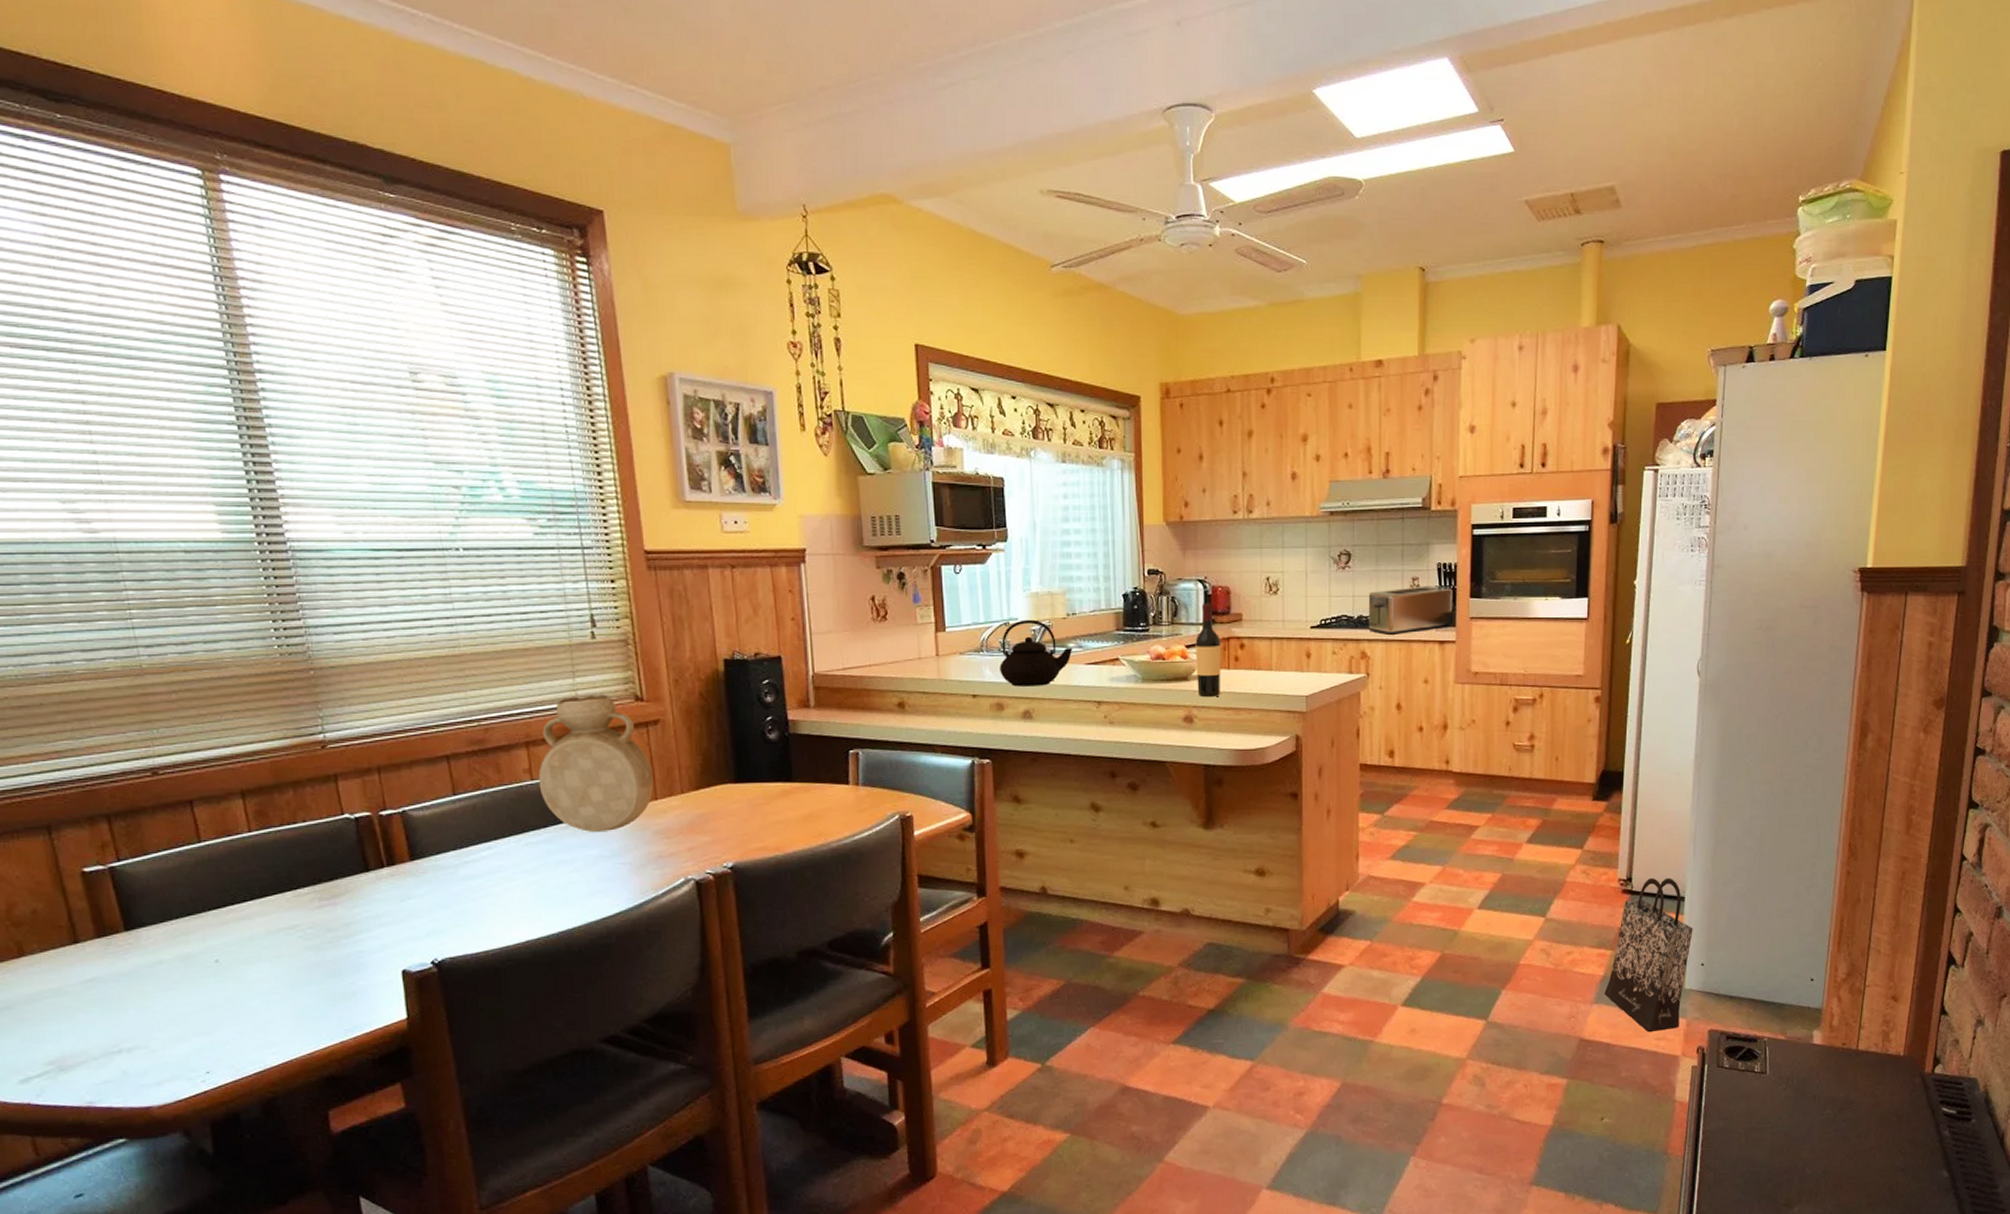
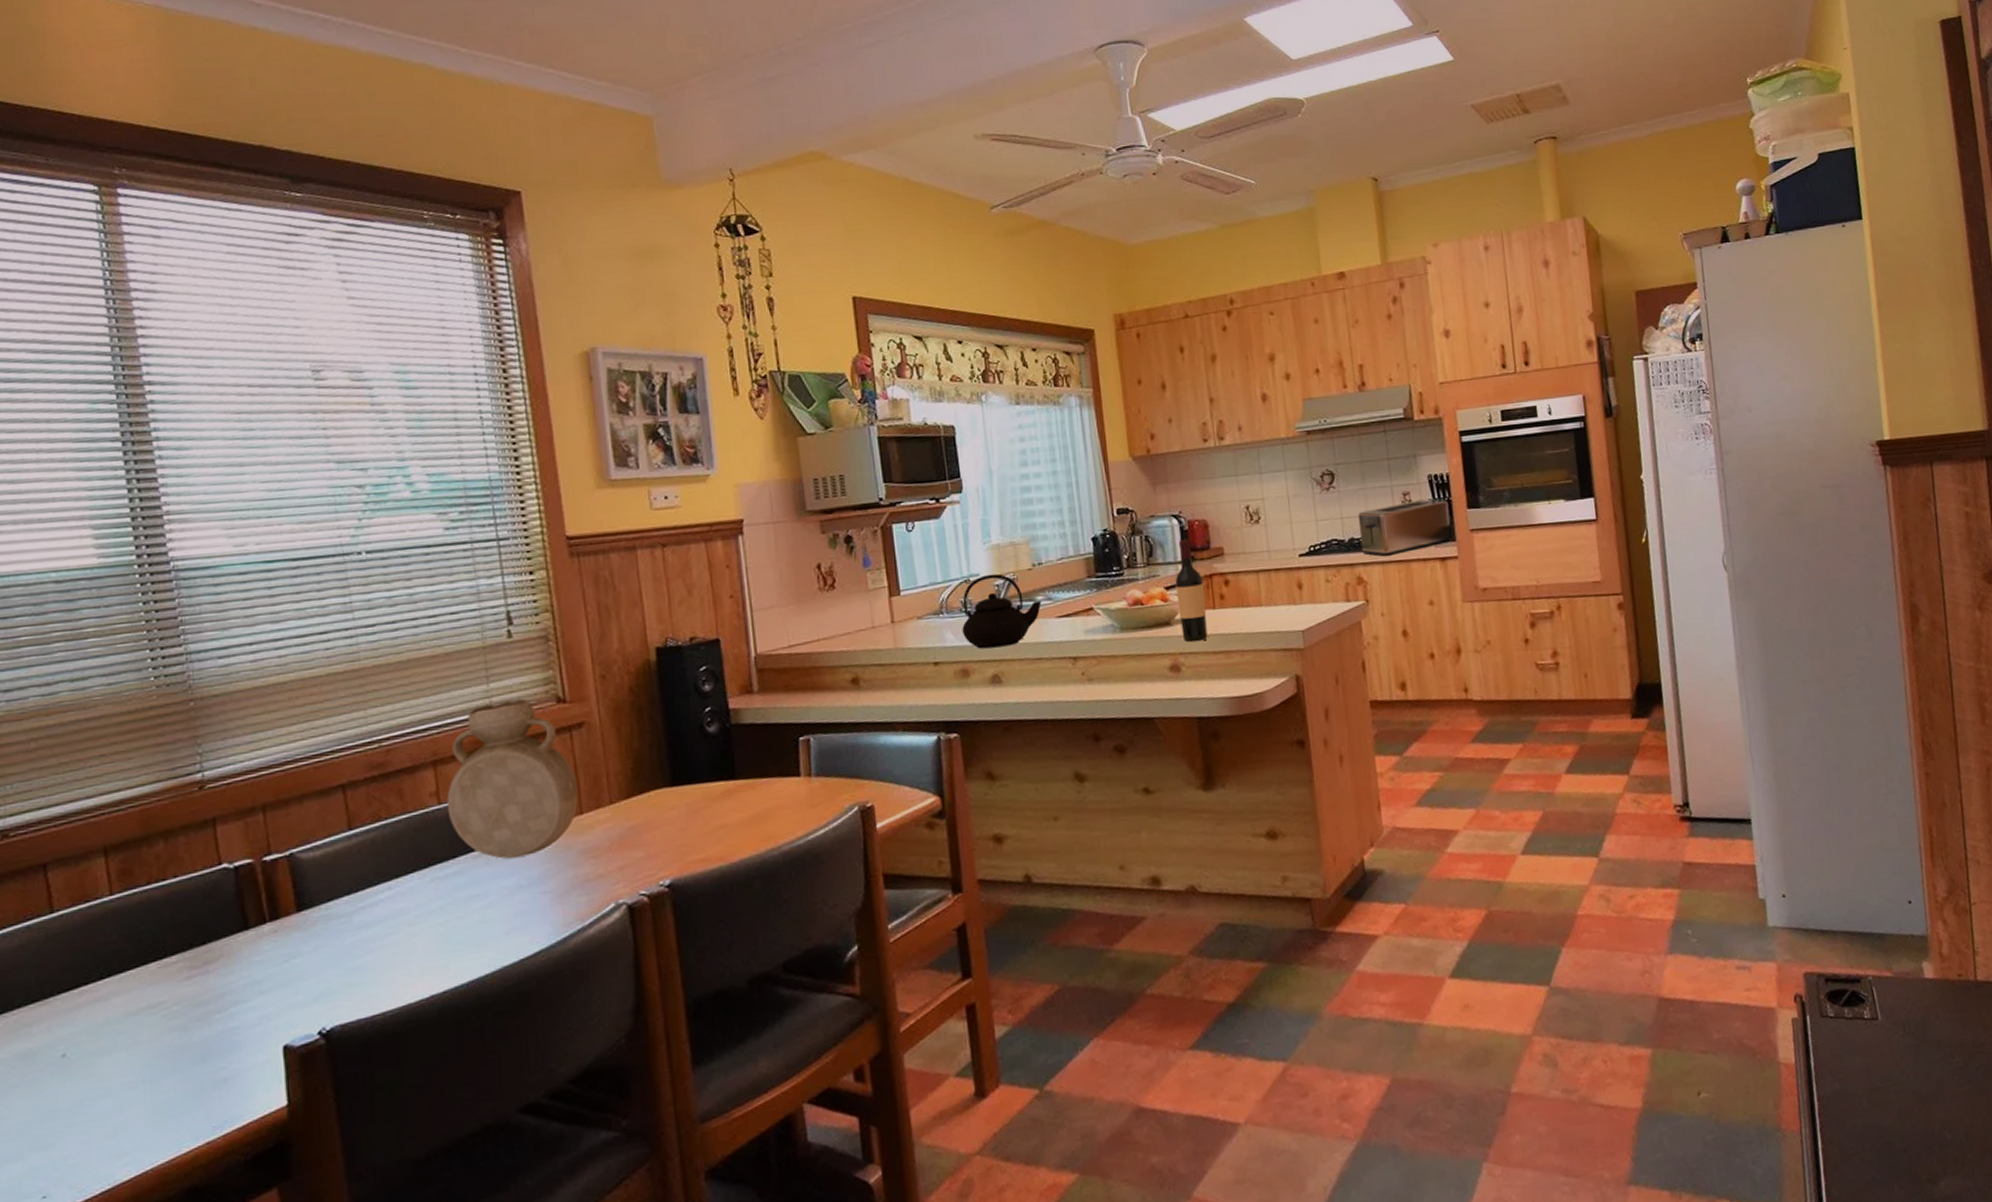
shopping bag: present [1604,878,1693,1032] -> none [1678,798,1770,982]

